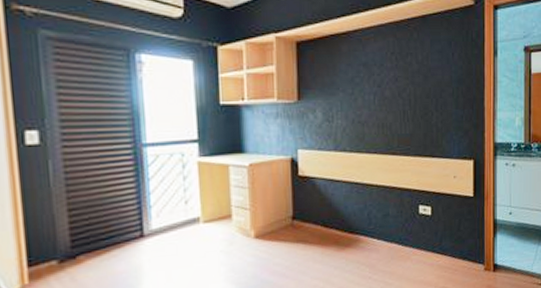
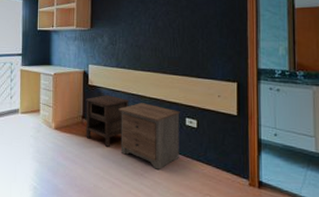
nightstand: none [295,187,353,253] -> present [85,95,130,148]
nightstand: none [339,192,413,269] -> present [118,103,180,170]

